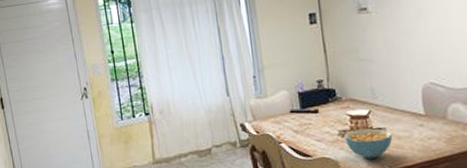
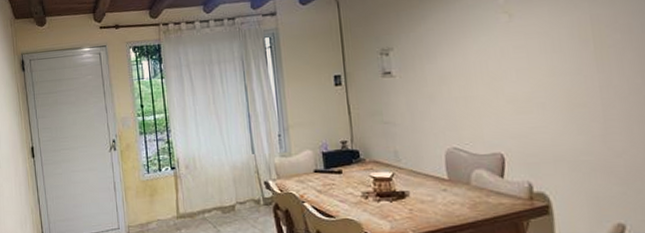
cereal bowl: present [343,128,393,159] -> none [367,191,416,221]

